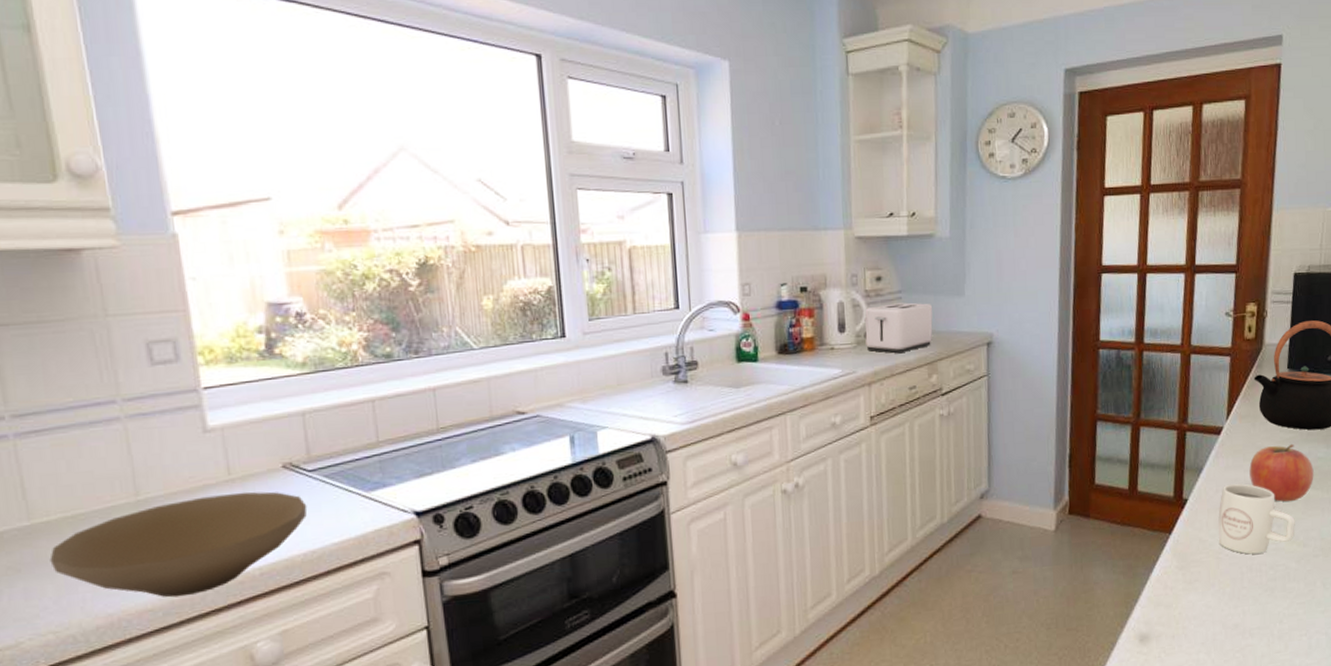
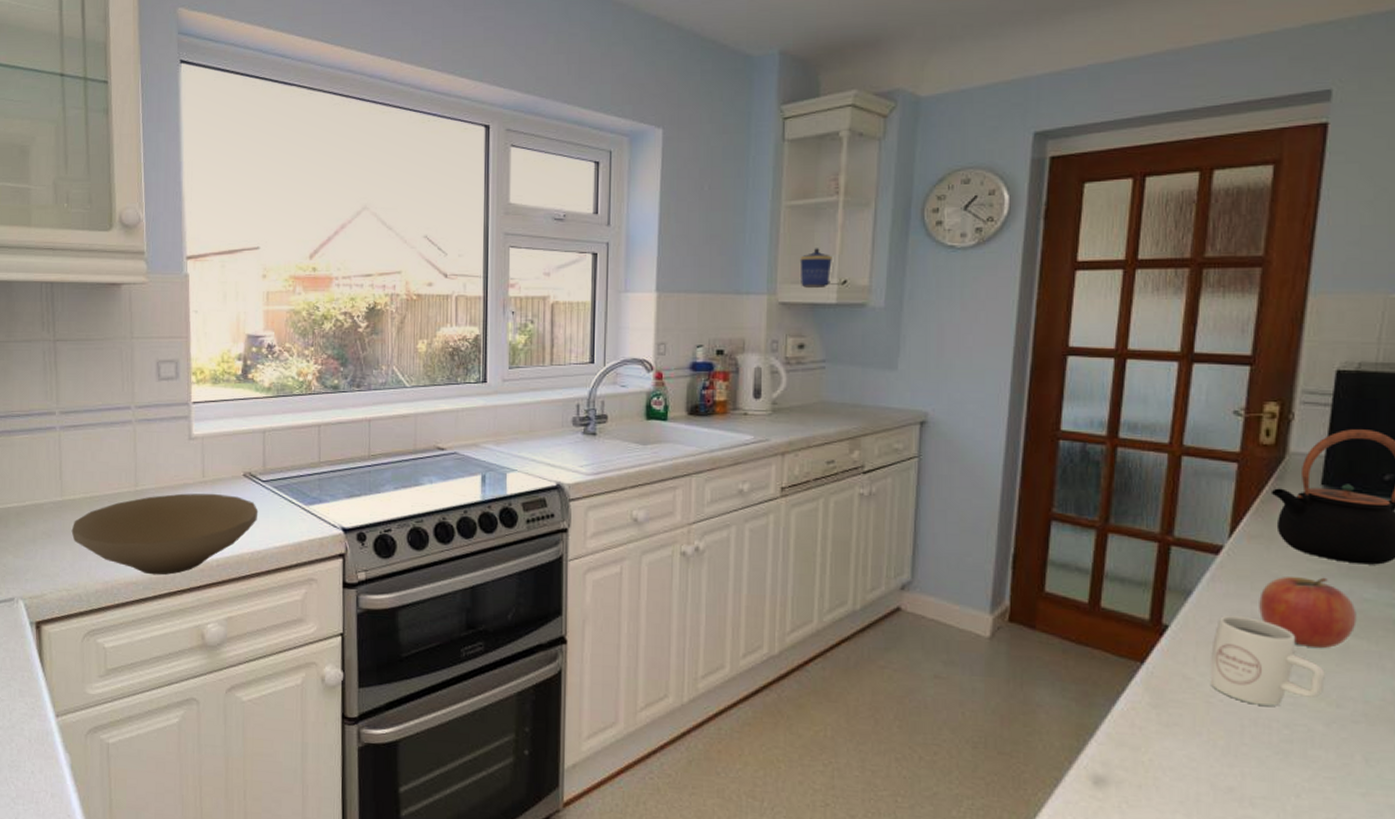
toaster: present [864,302,933,354] -> none [780,372,860,425]
decorative jar: none [871,182,901,222] -> present [799,248,832,289]

